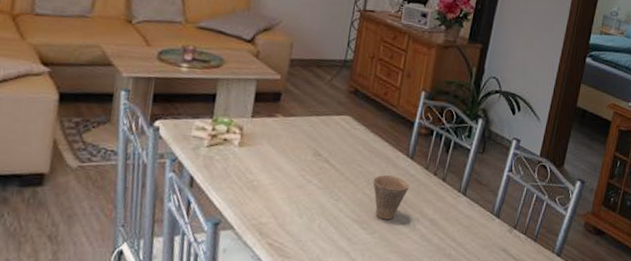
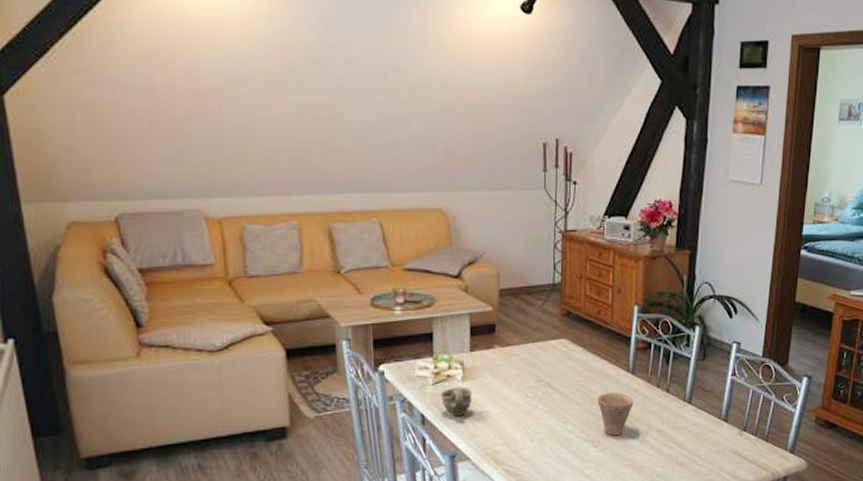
cup: none [213,151,248,182] -> present [440,386,472,416]

